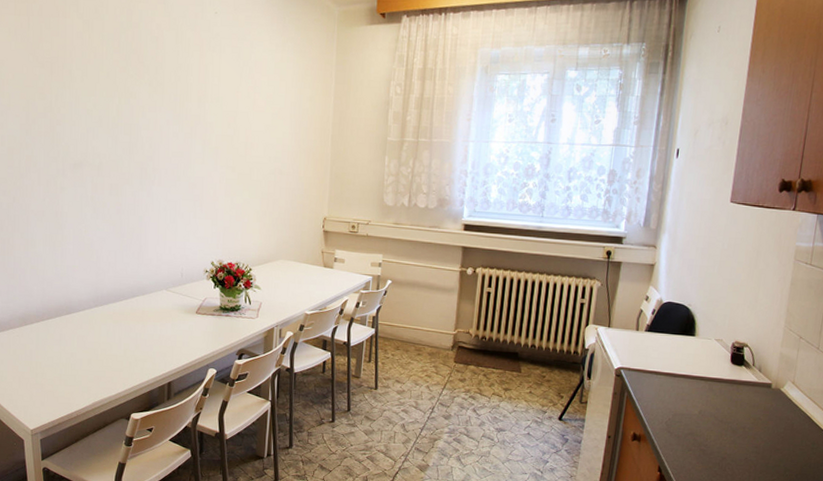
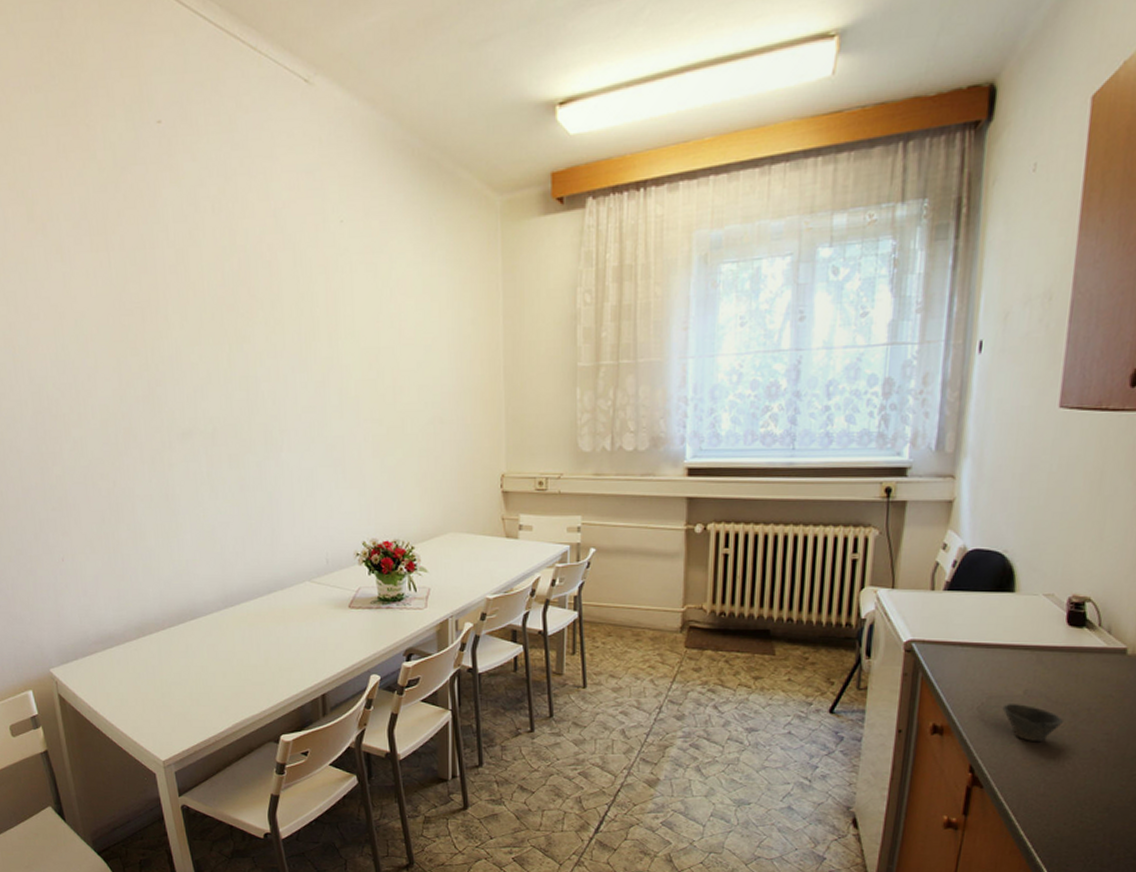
cup: none [683,419,726,450] -> present [1002,703,1063,741]

